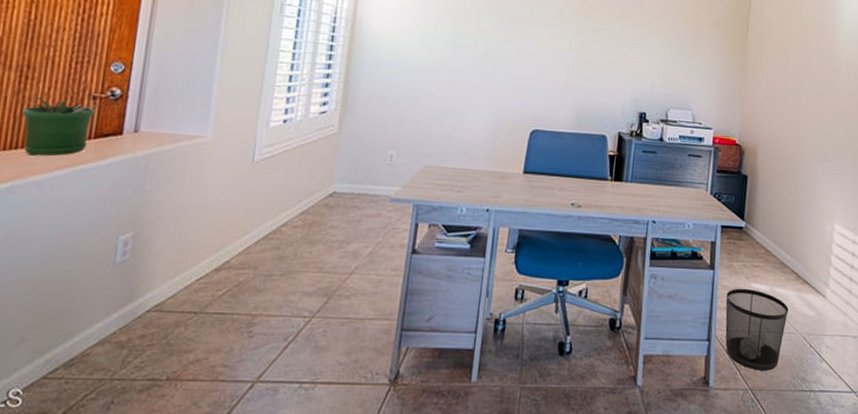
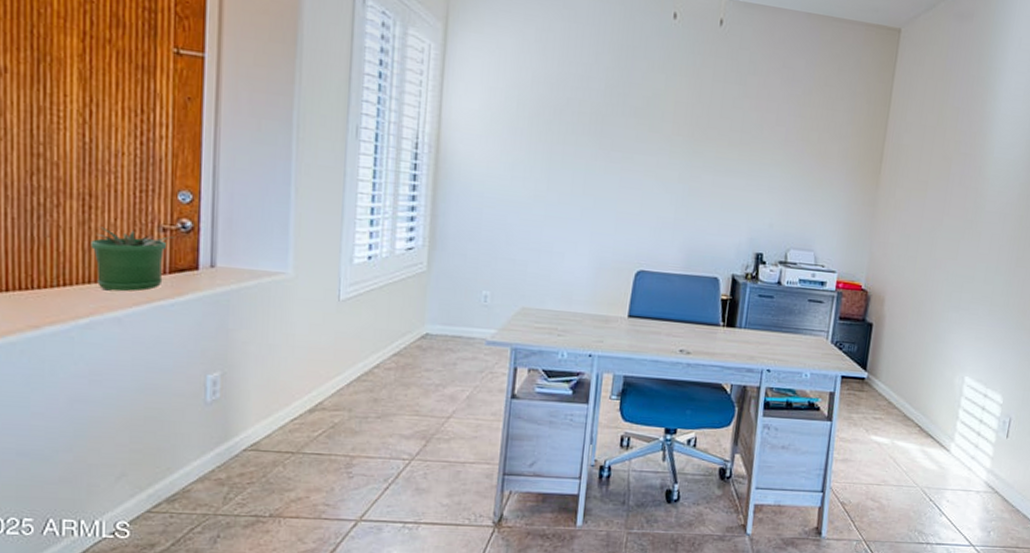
waste bin: present [725,288,789,371] -> none [840,440,909,523]

